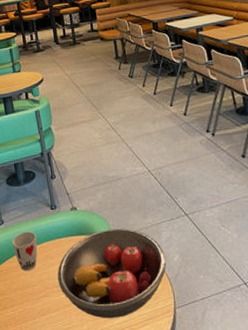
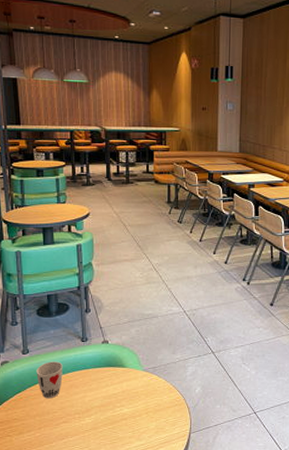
fruit bowl: present [57,228,167,319] -> none [81,362,189,443]

